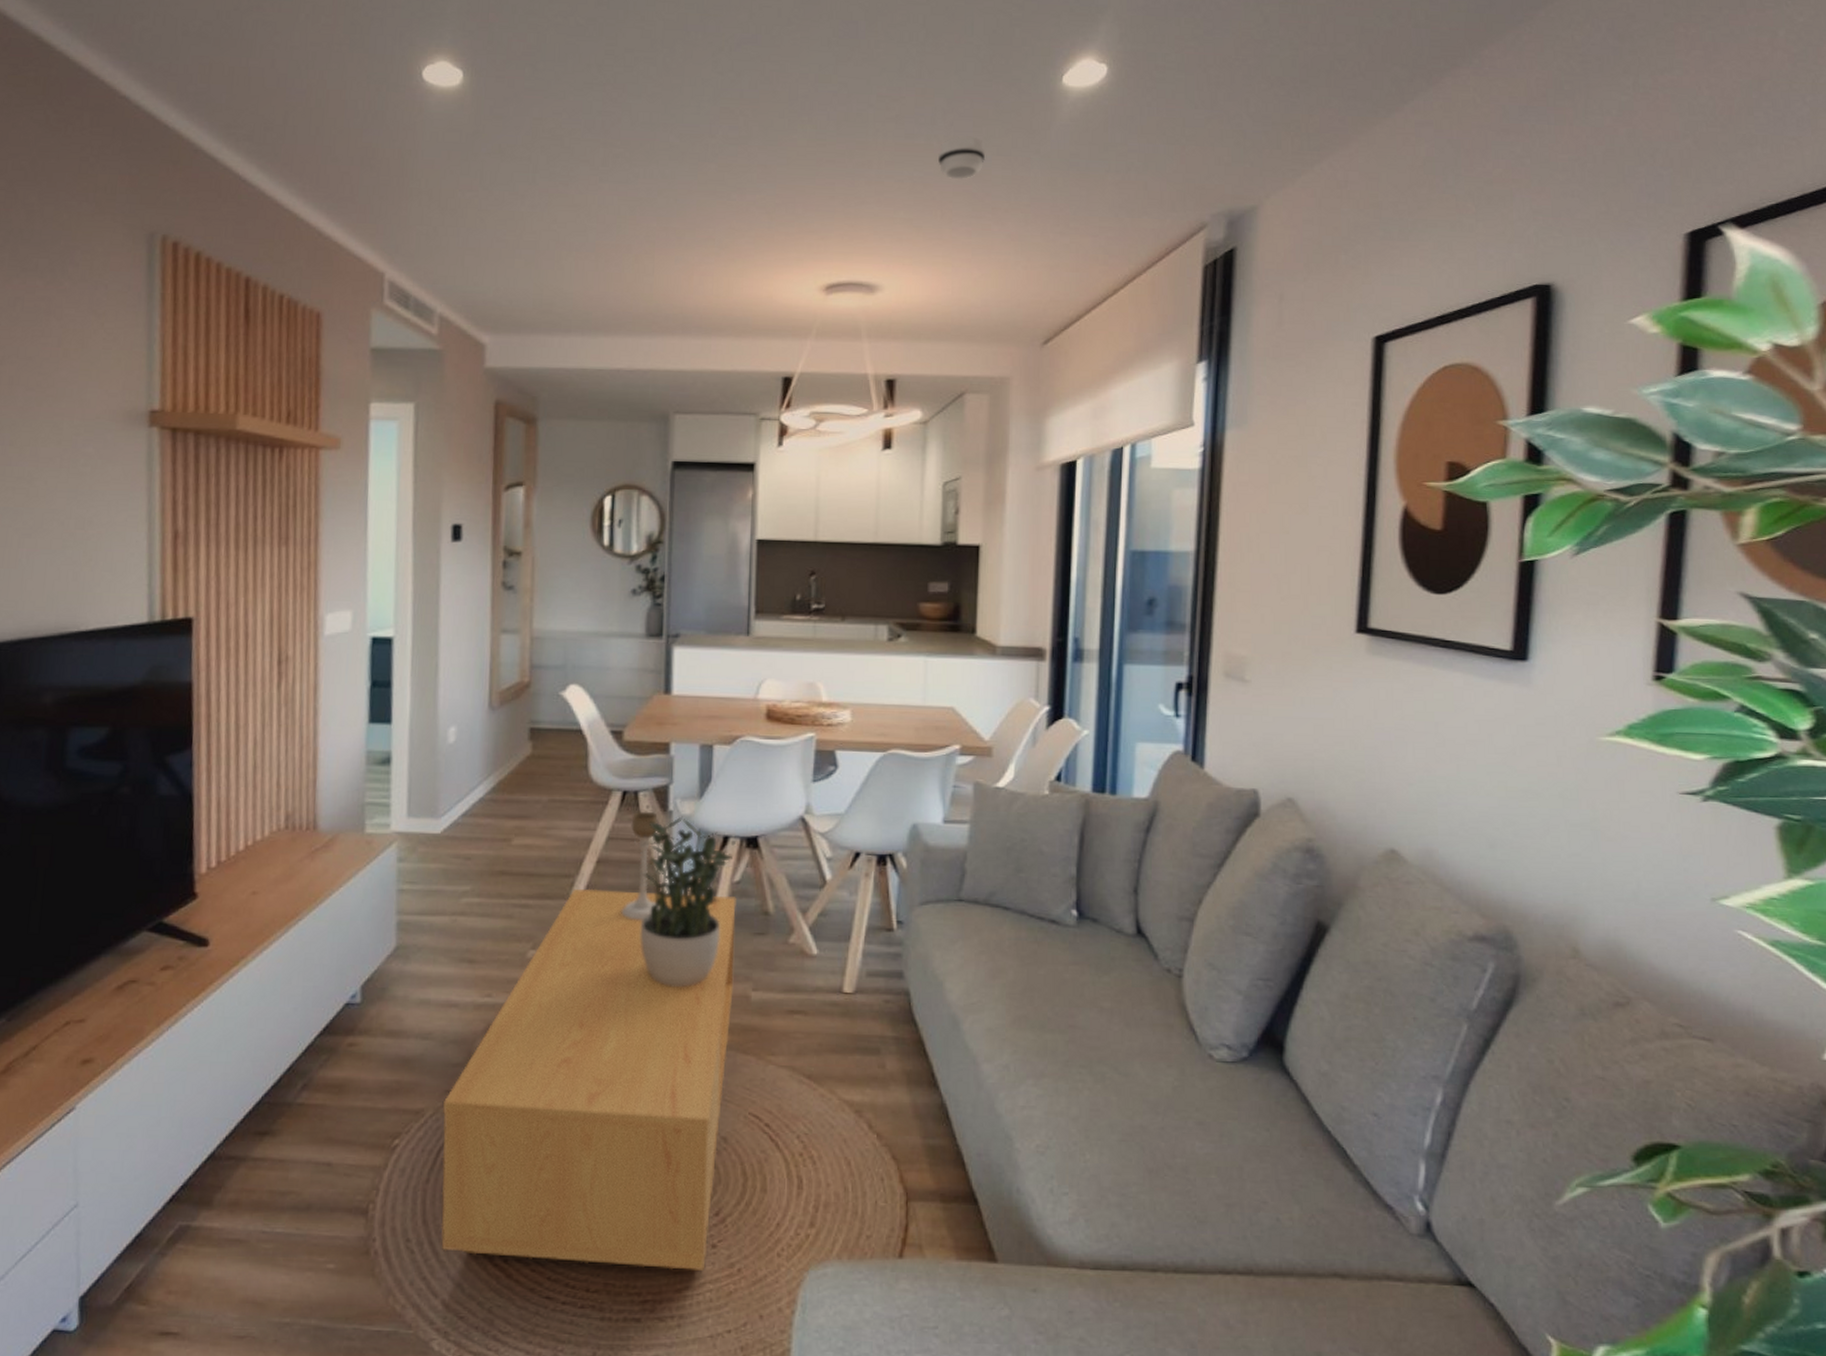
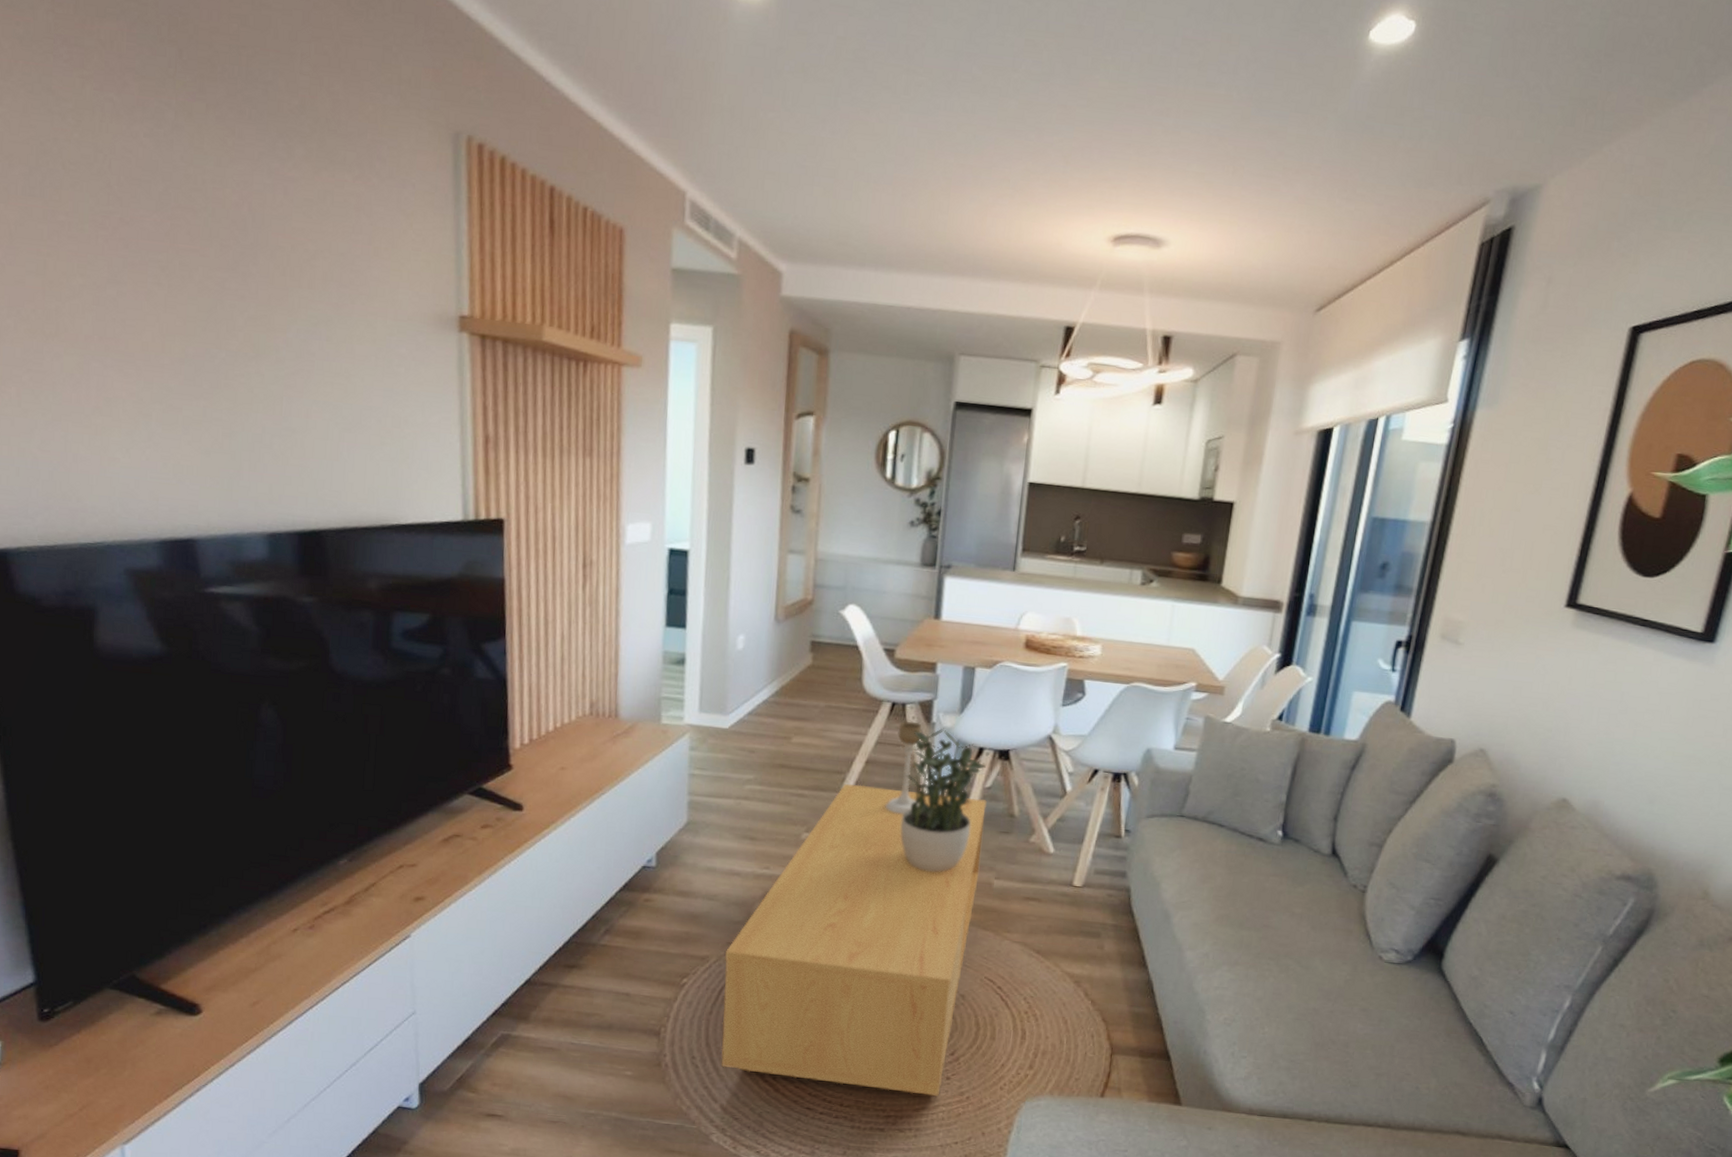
smoke detector: present [937,136,986,180] -> none [1235,88,1284,136]

